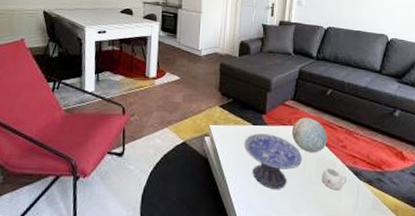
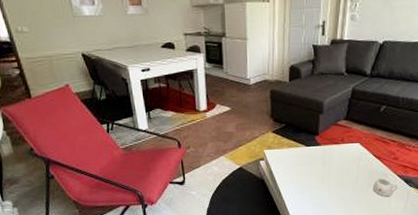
decorative bowl: present [243,133,302,189] -> none [298,153,354,201]
decorative orb: present [292,117,327,152] -> none [345,135,380,166]

